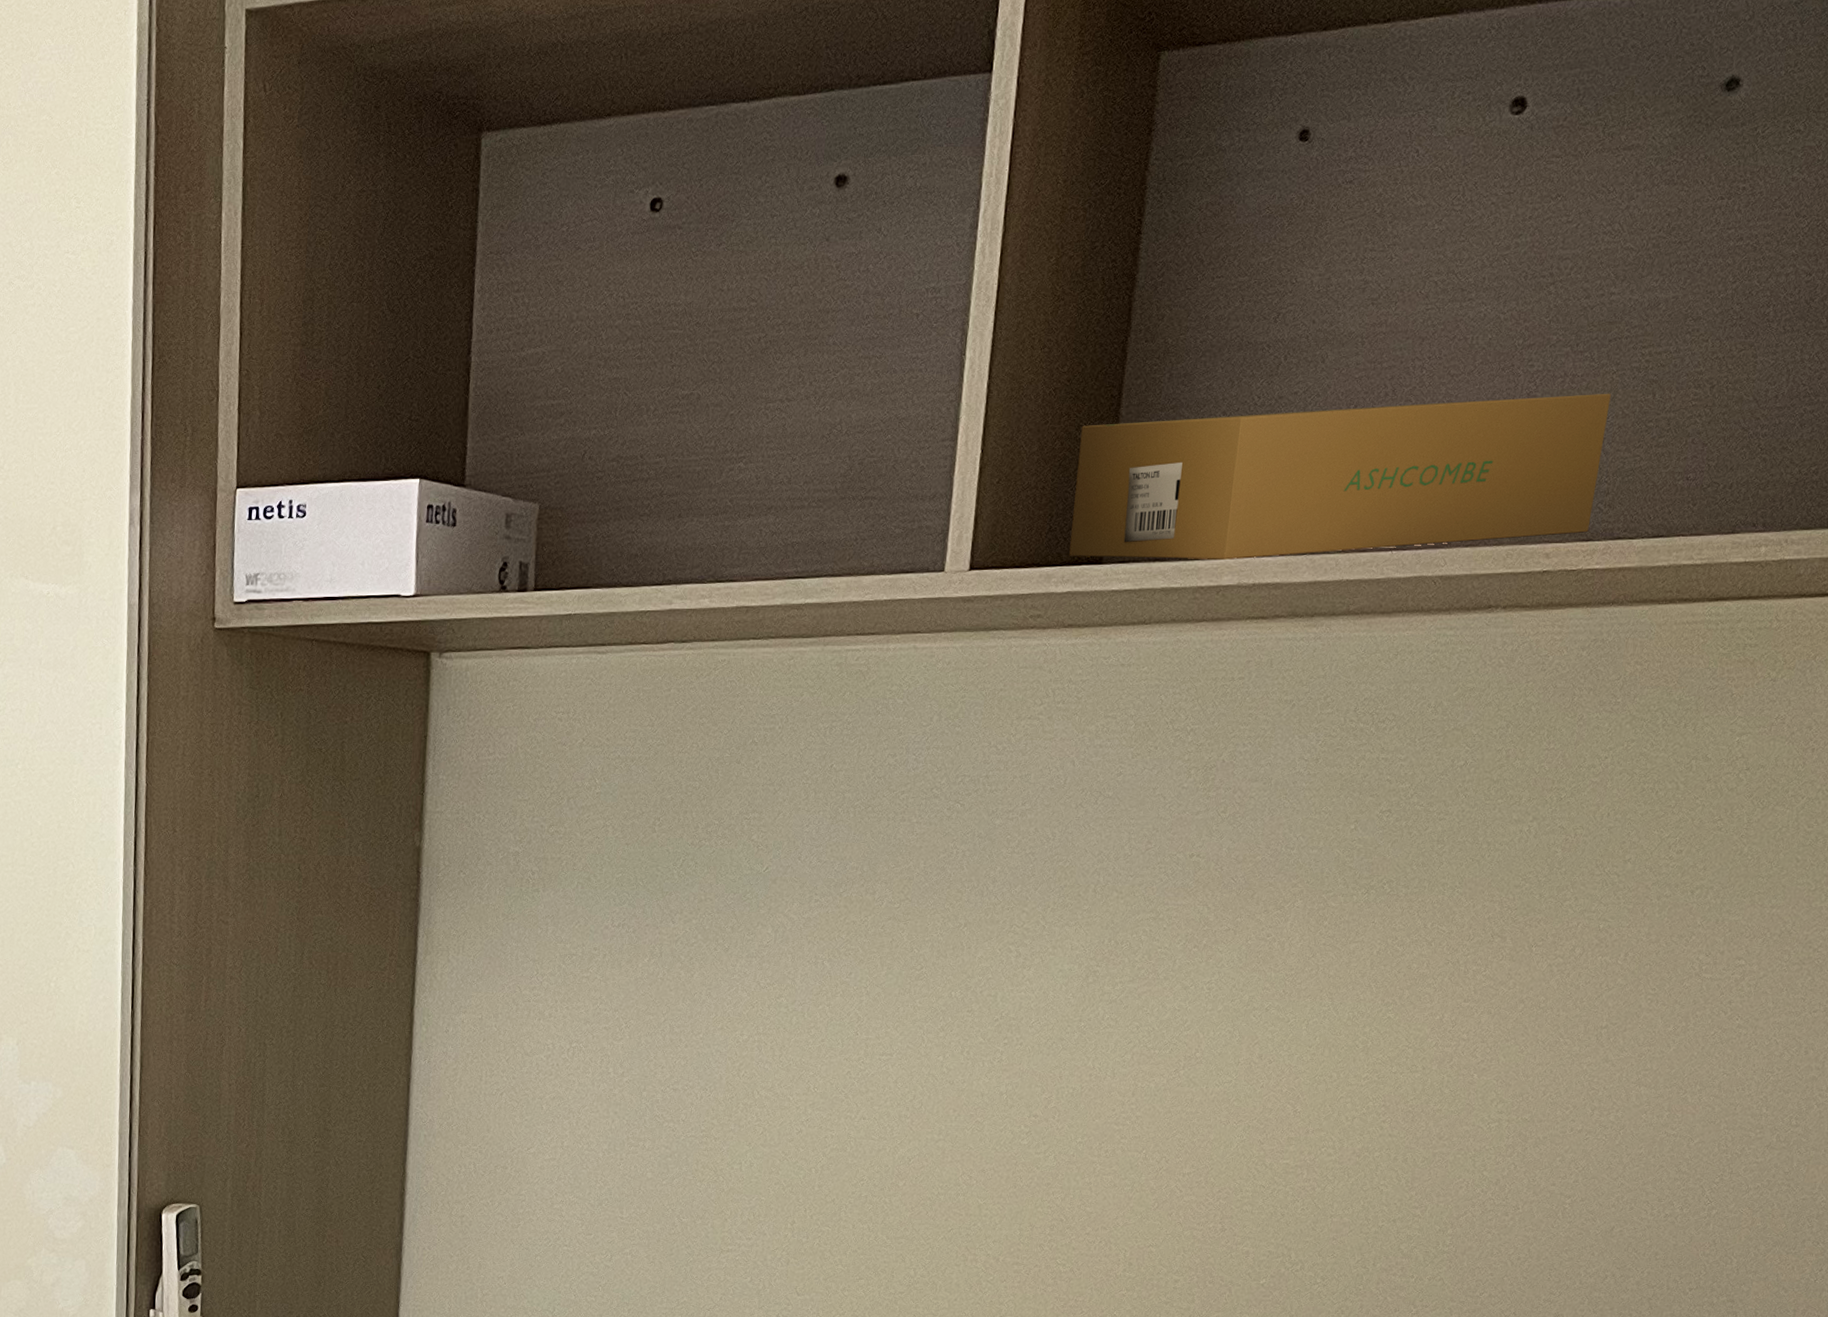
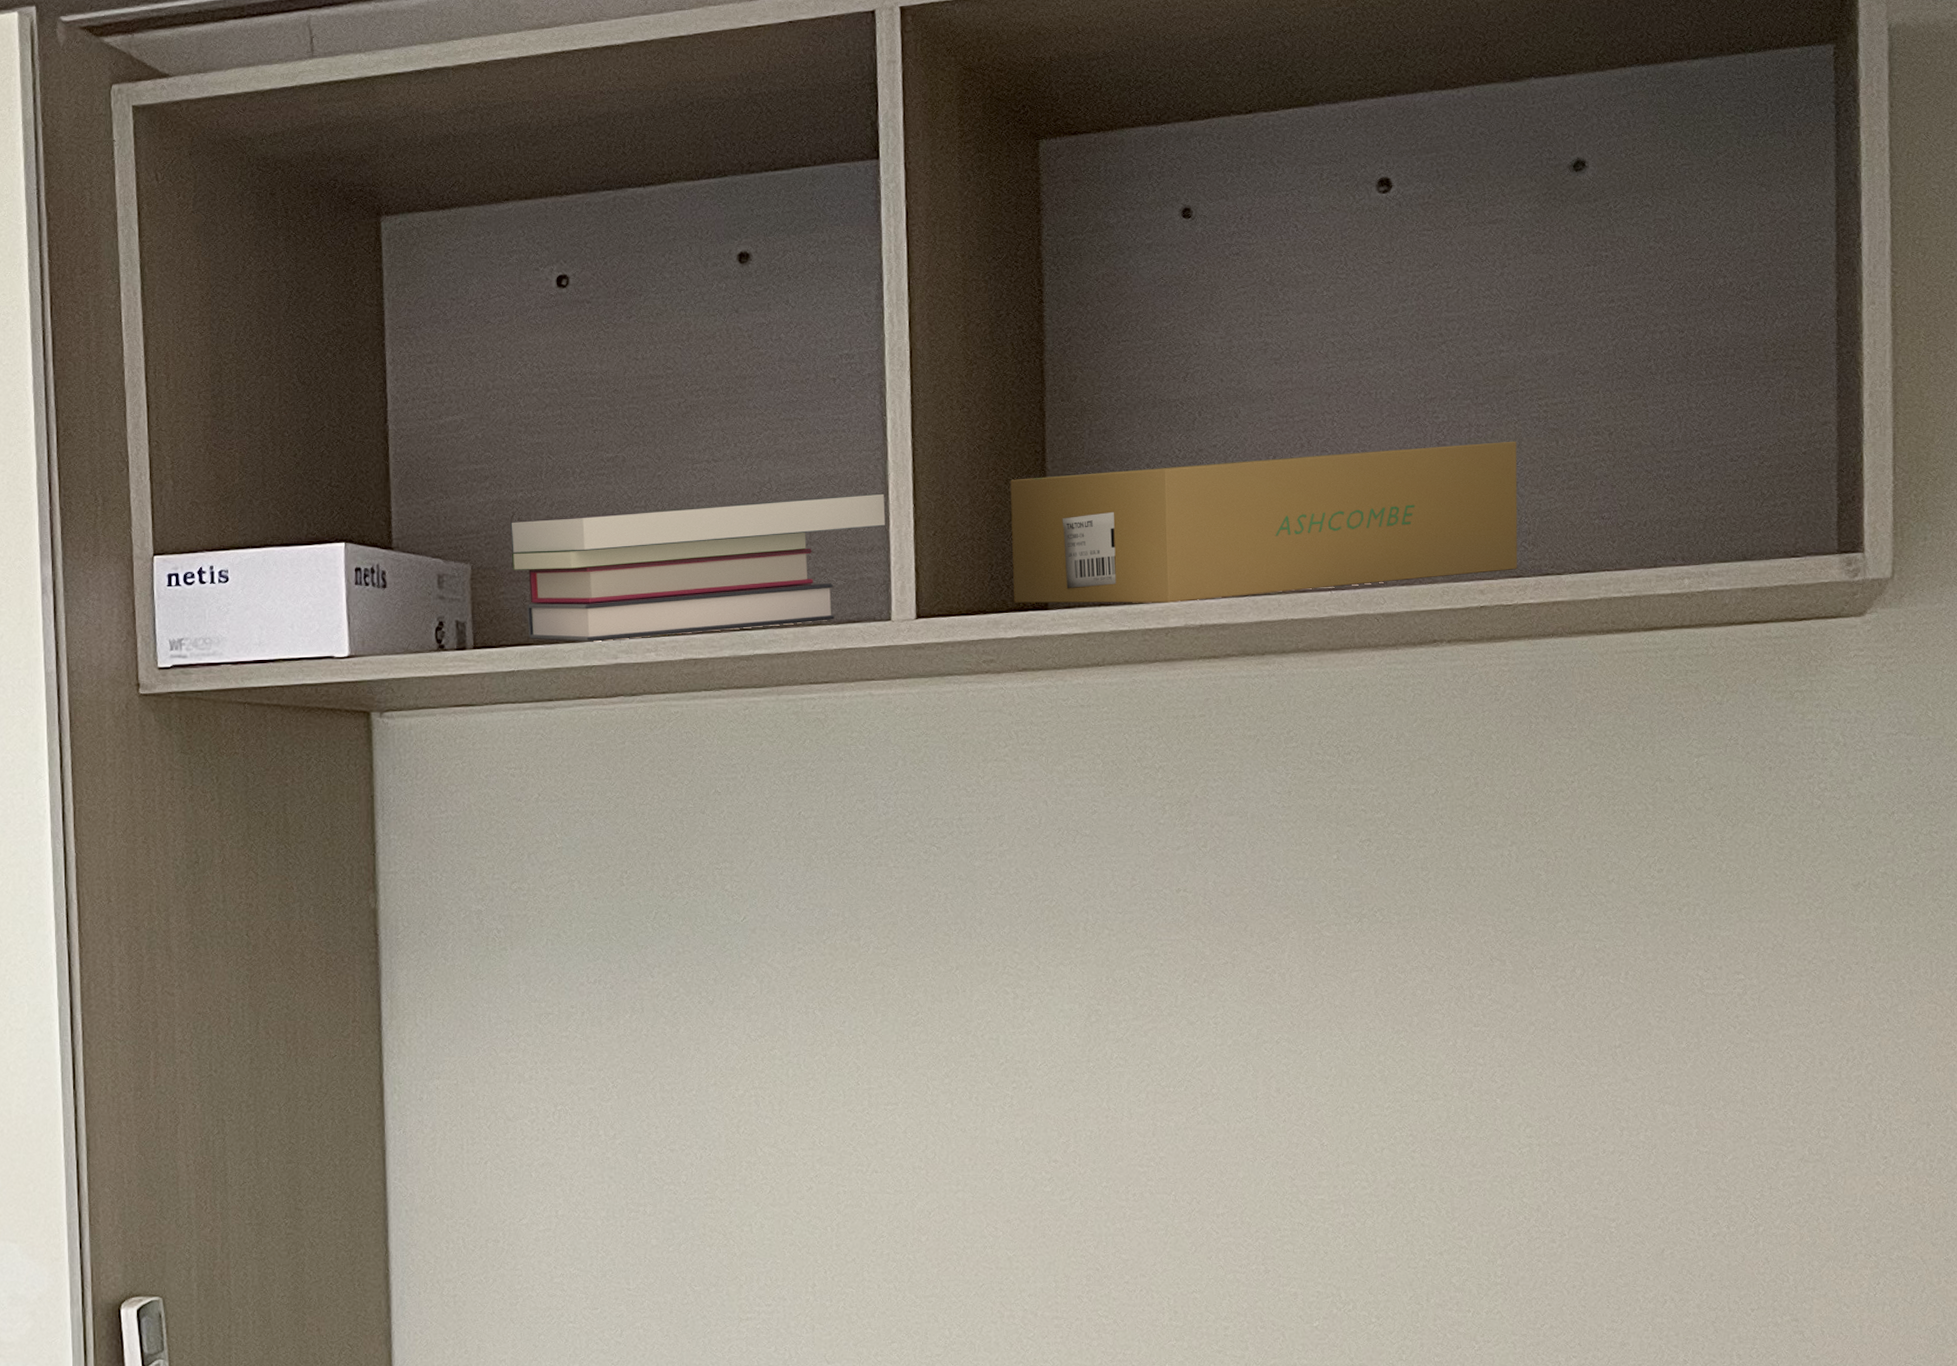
books: none [579,438,953,586] -> present [511,493,886,642]

